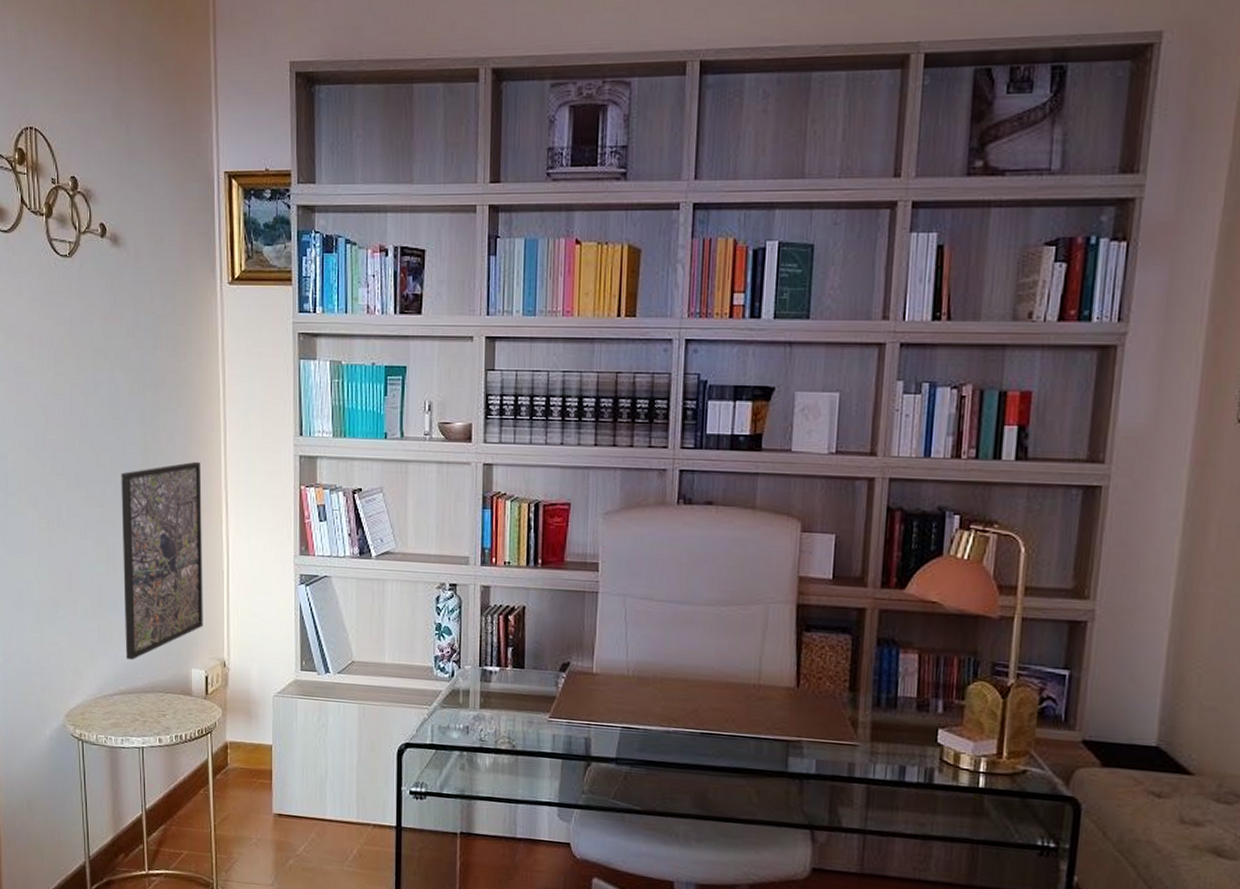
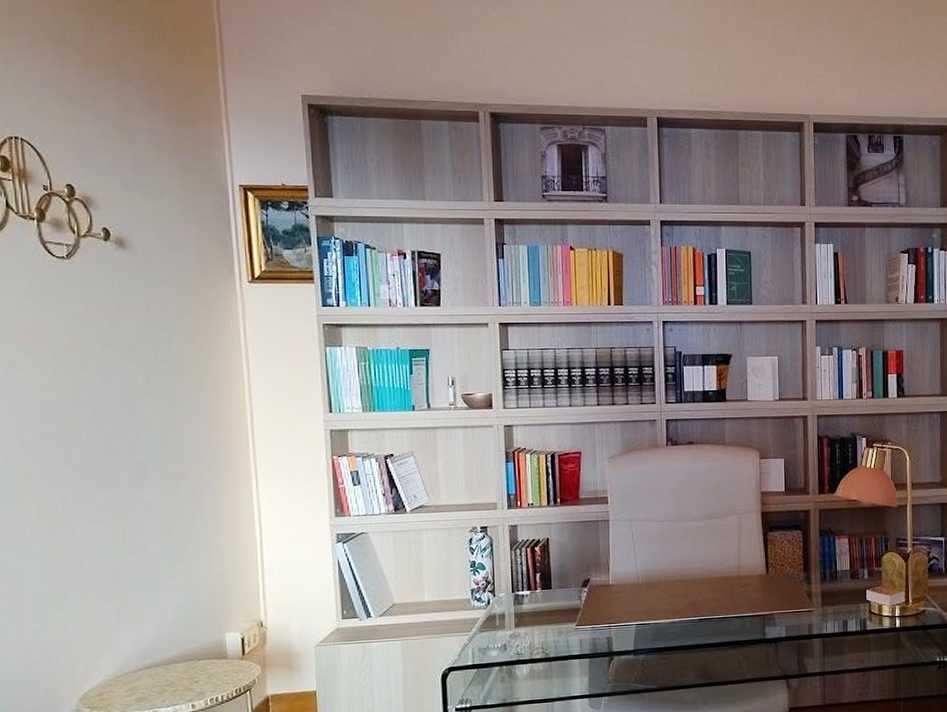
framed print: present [121,462,203,661] -> none [136,443,237,635]

